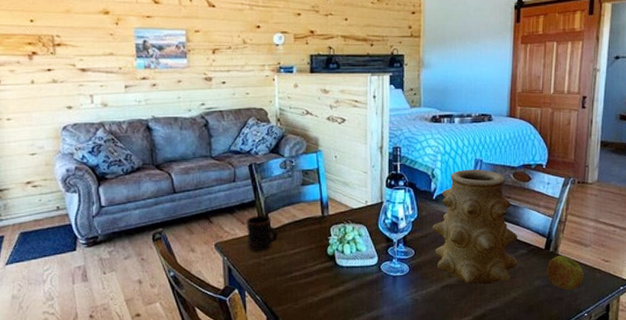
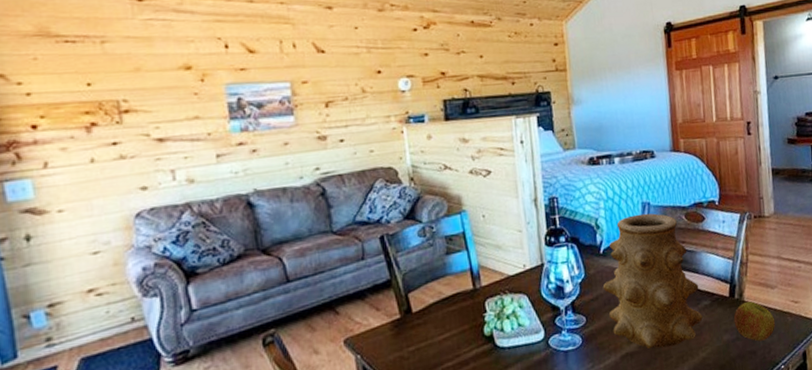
mug: present [246,215,278,251] -> none [381,296,423,343]

